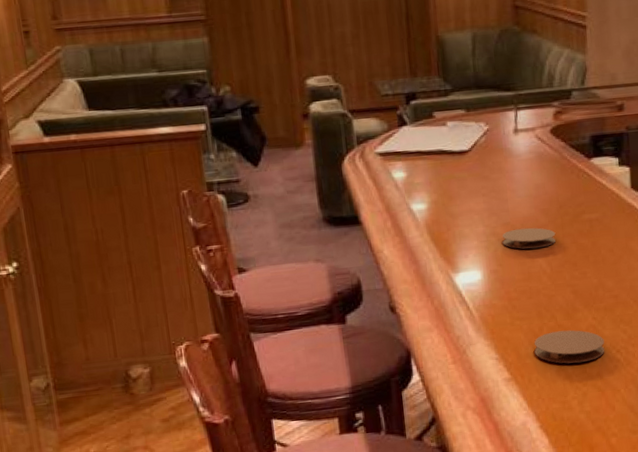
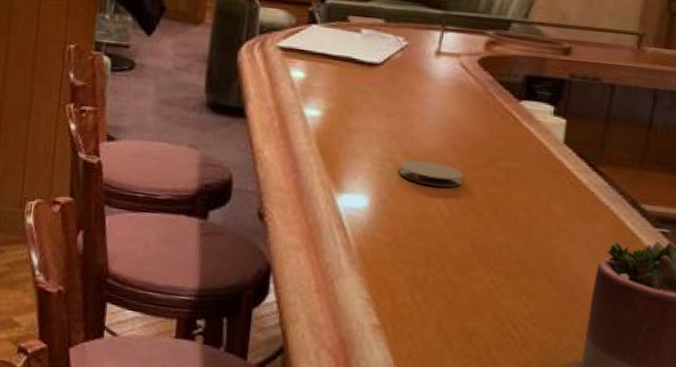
coaster: present [534,330,605,364] -> none [413,284,500,330]

